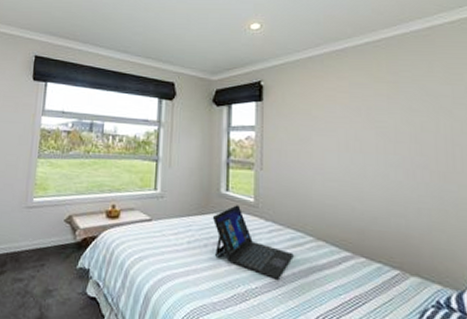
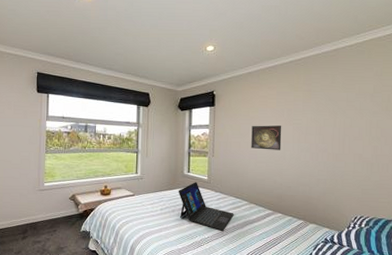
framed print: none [315,128,360,164] -> present [251,125,282,150]

